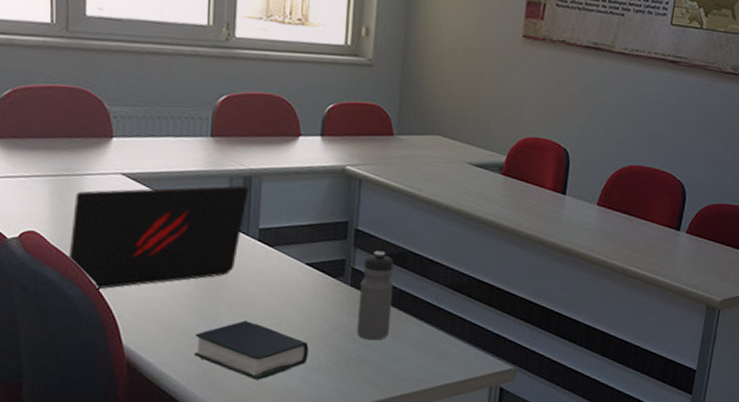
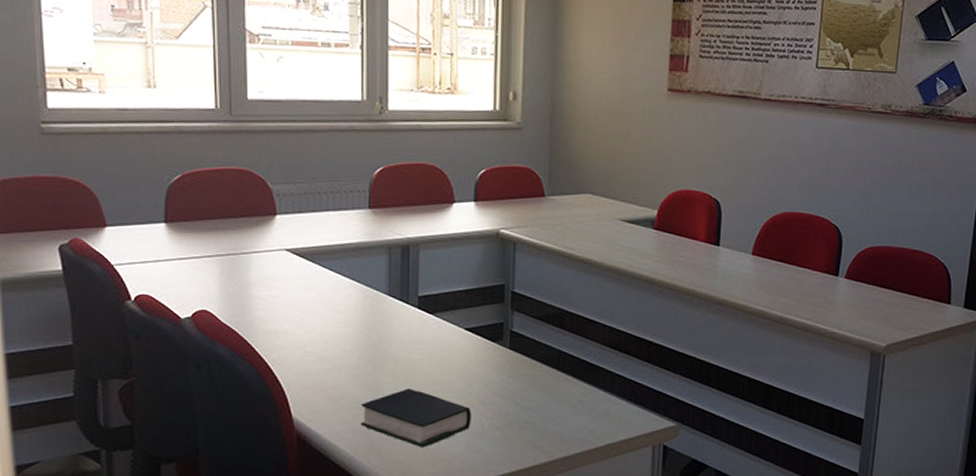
laptop: present [65,185,249,290] -> none [235,254,407,364]
water bottle: present [357,250,394,340] -> none [518,312,552,403]

